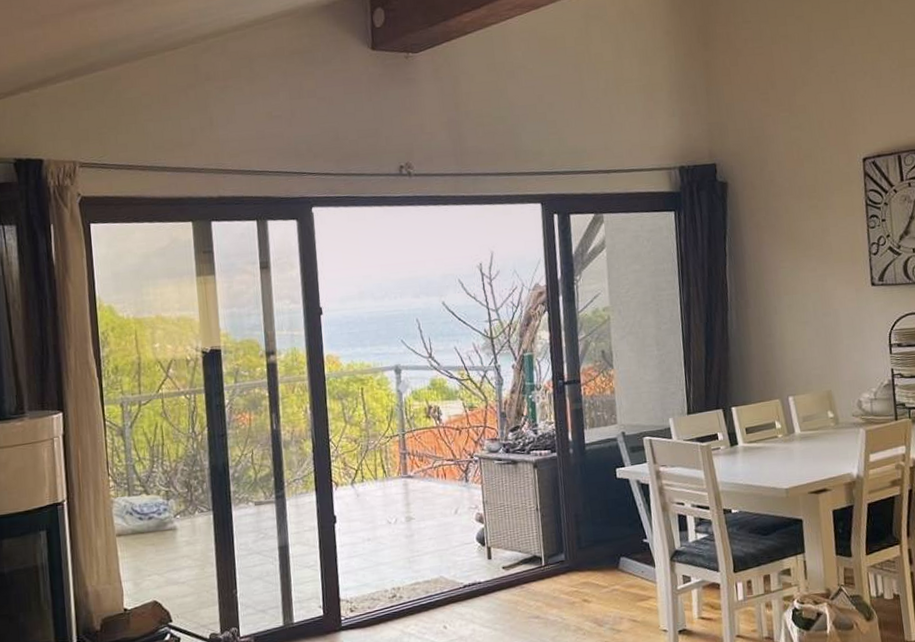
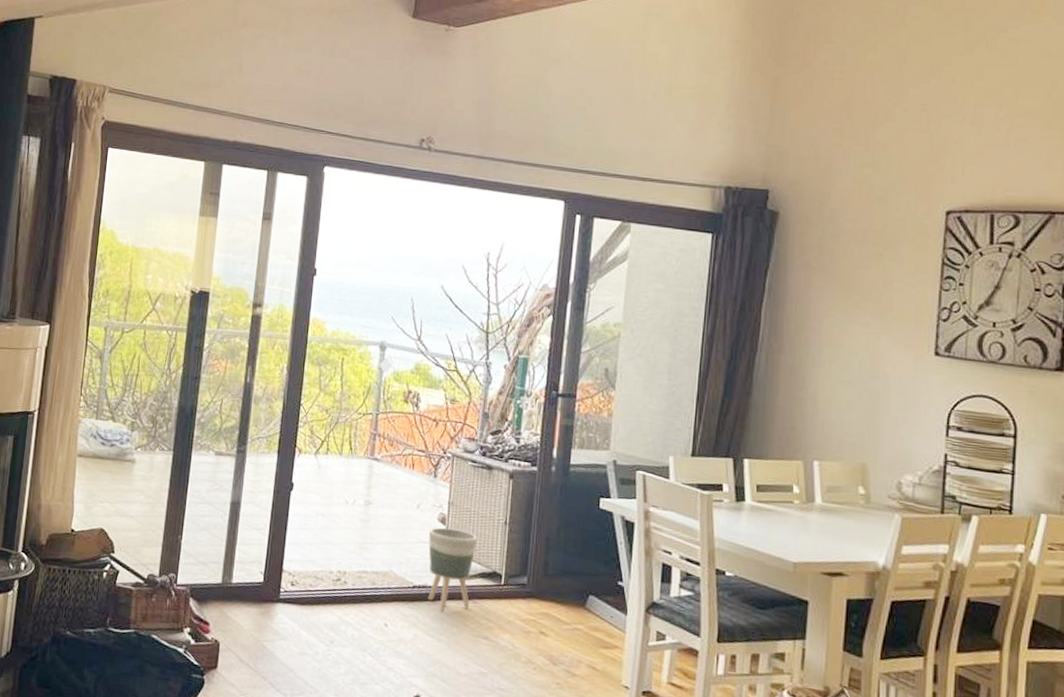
planter: none [469,524,517,603] -> present [428,527,477,611]

